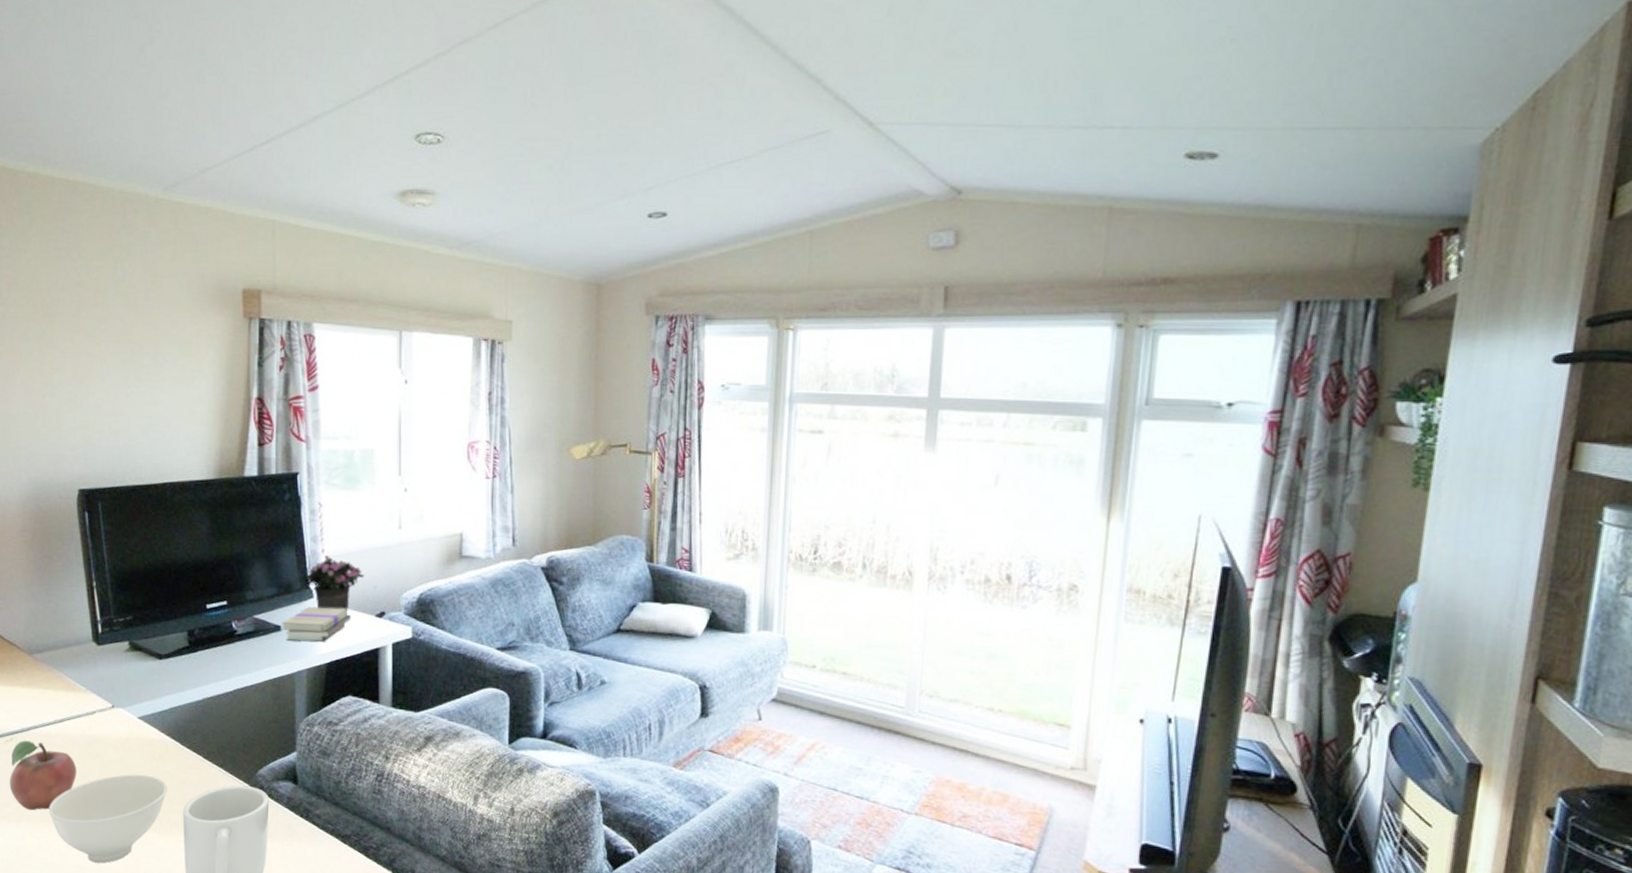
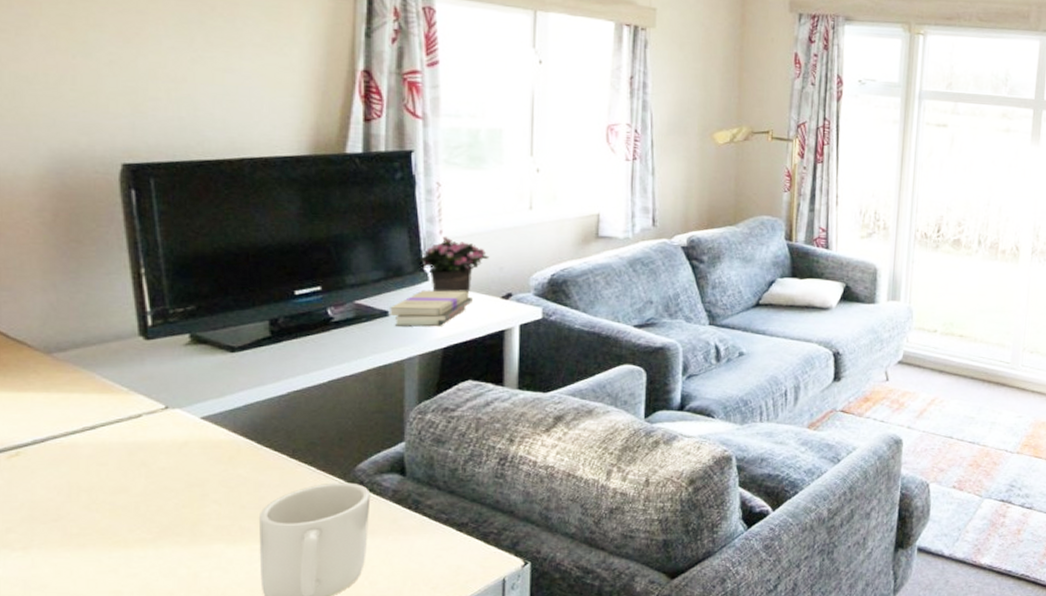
fruit: present [9,740,77,811] -> none [13,453,113,534]
bowl: present [49,774,167,863] -> none [72,480,239,585]

